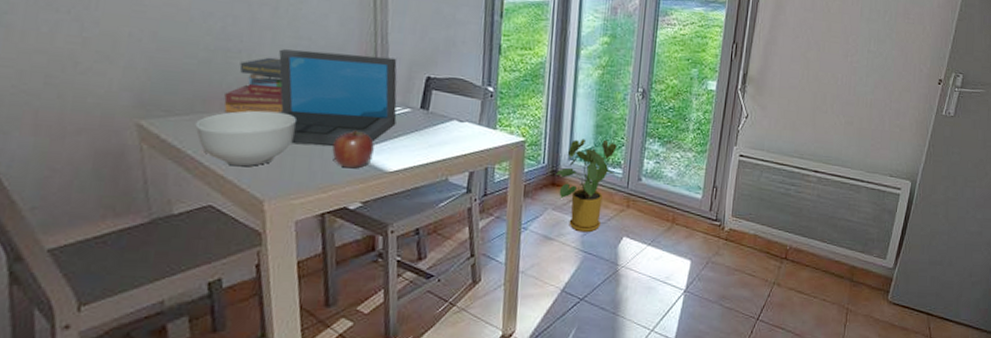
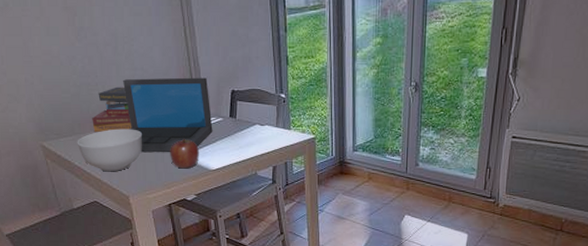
house plant: present [556,139,617,233] -> none [343,131,396,212]

